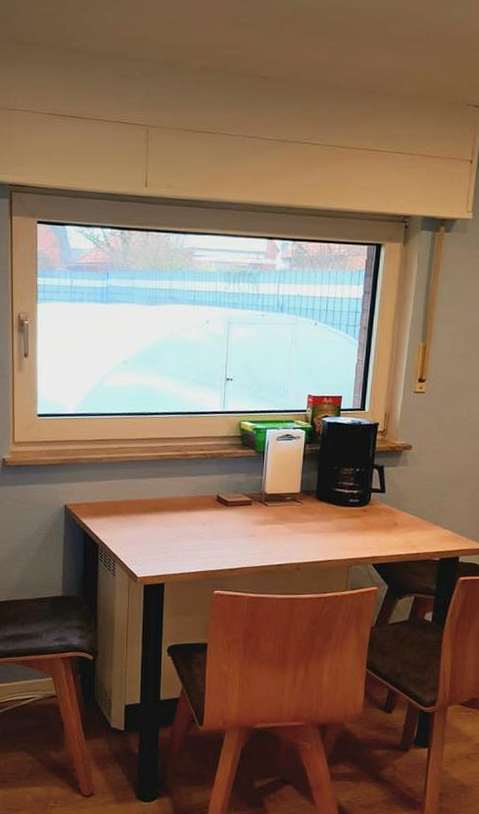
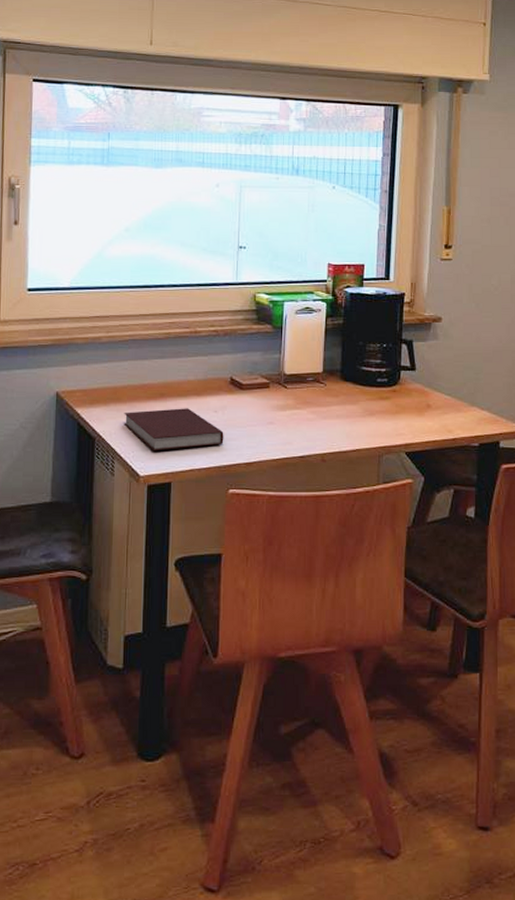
notebook: none [123,521,211,557] -> present [124,408,224,452]

